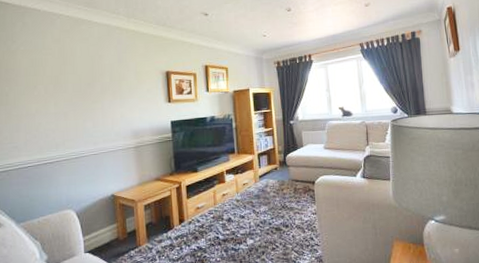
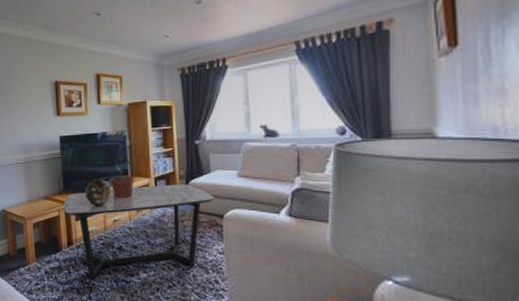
coffee table: none [175,158,307,252] -> present [63,184,214,279]
decorative orb: none [196,158,220,183] -> present [85,179,111,206]
potted plant: none [218,136,241,175] -> present [109,156,135,199]

